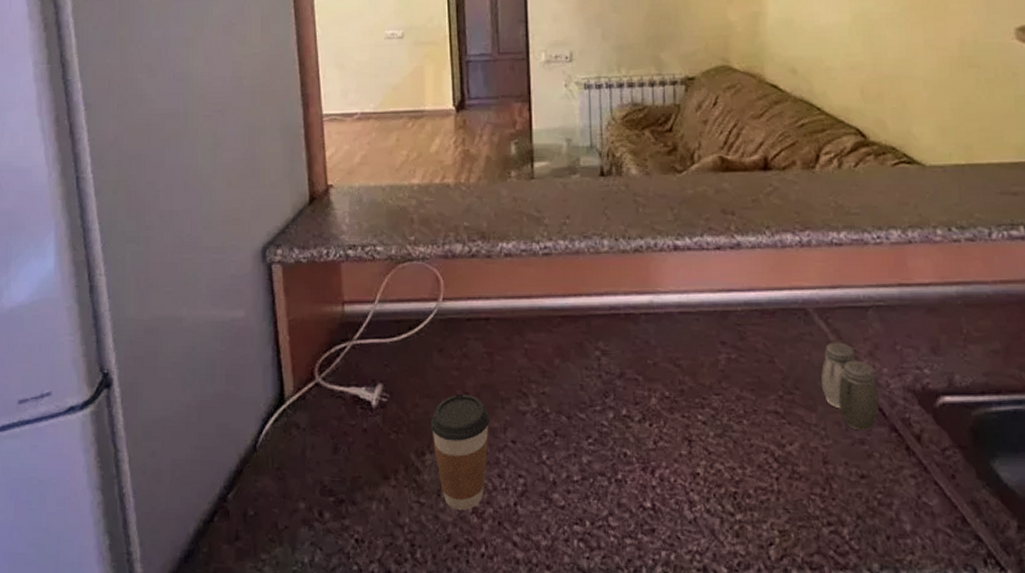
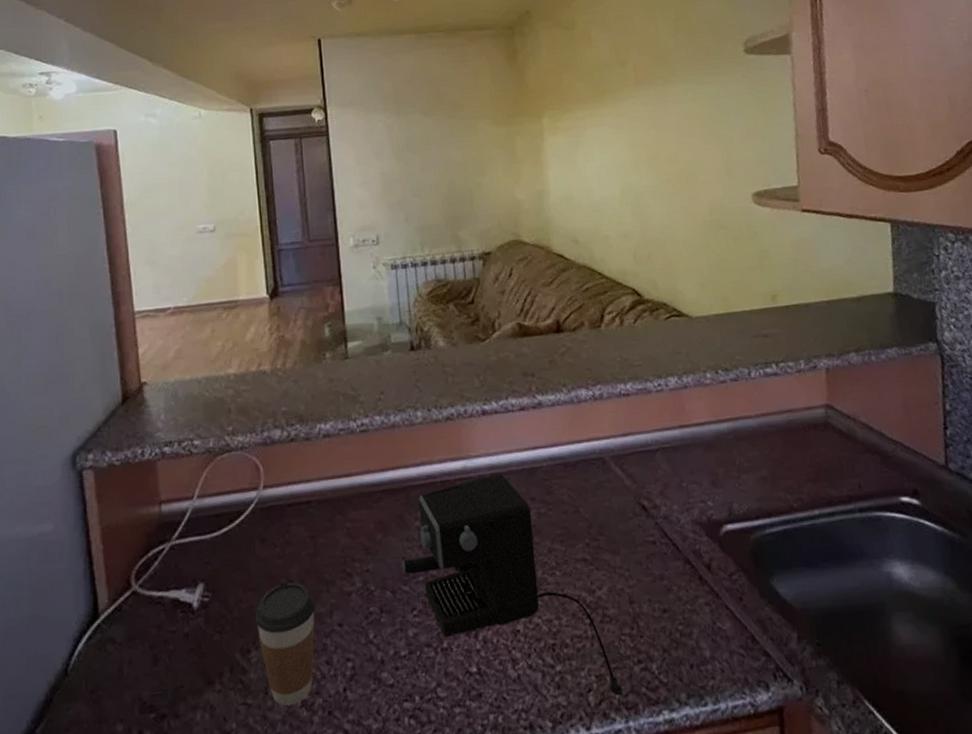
coffee maker: none [579,313,812,555] -> present [402,473,627,696]
salt and pepper shaker: present [821,342,879,431] -> none [621,485,673,568]

